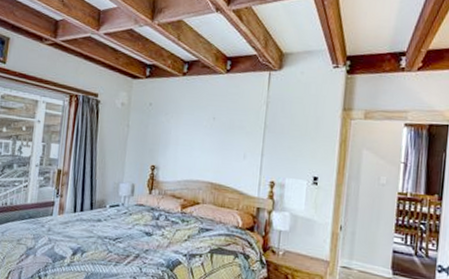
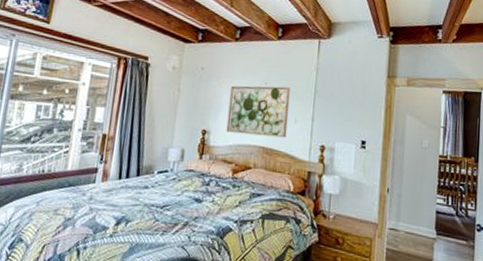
wall art: none [174,121,240,174] -> present [226,85,291,138]

